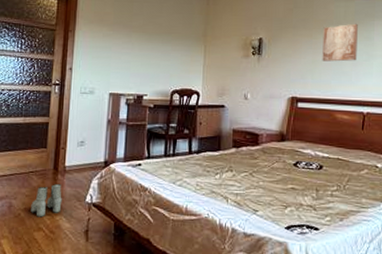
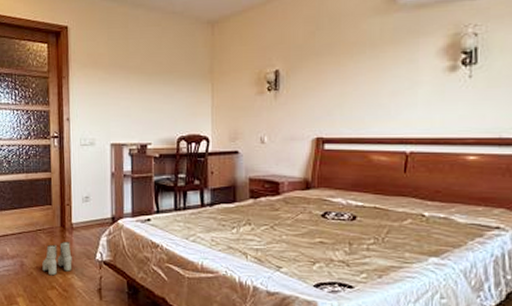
wall art: present [322,23,358,62] -> none [353,43,398,93]

